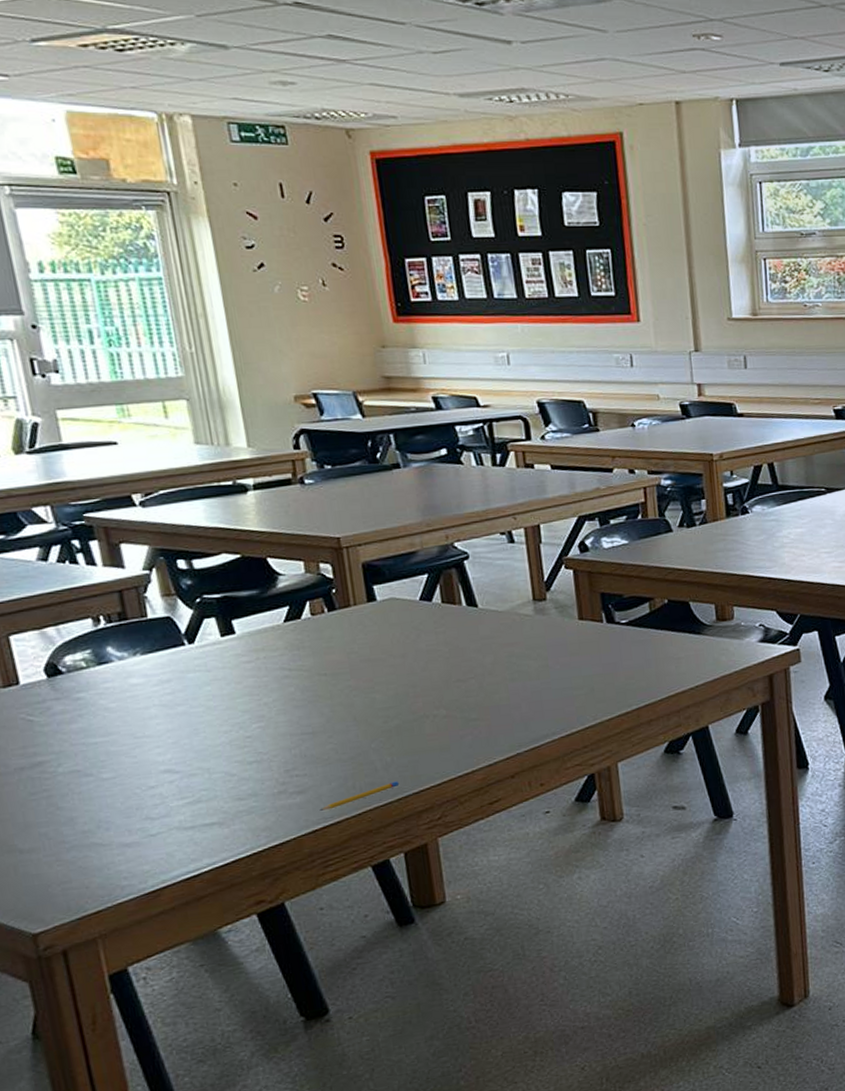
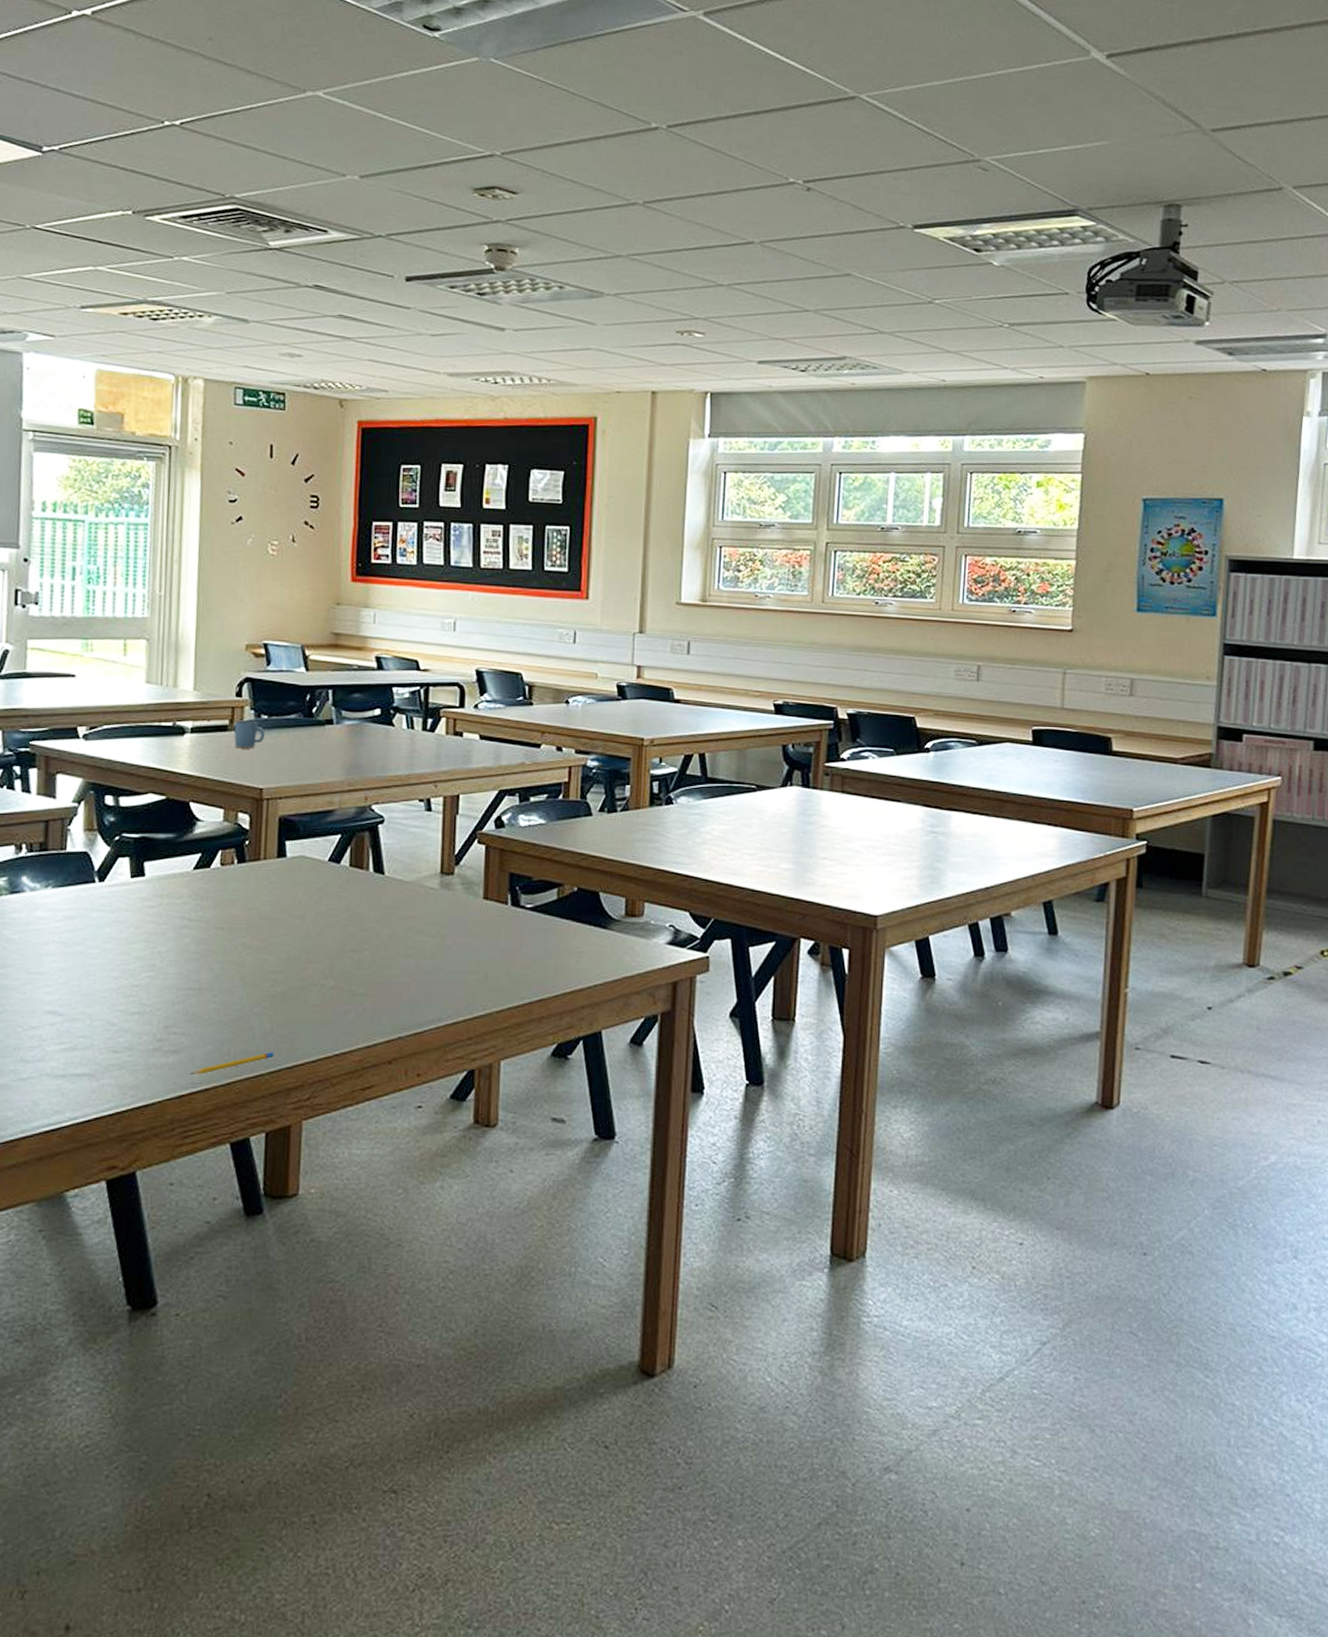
mug: none [297,471,332,501] -> present [234,720,265,749]

